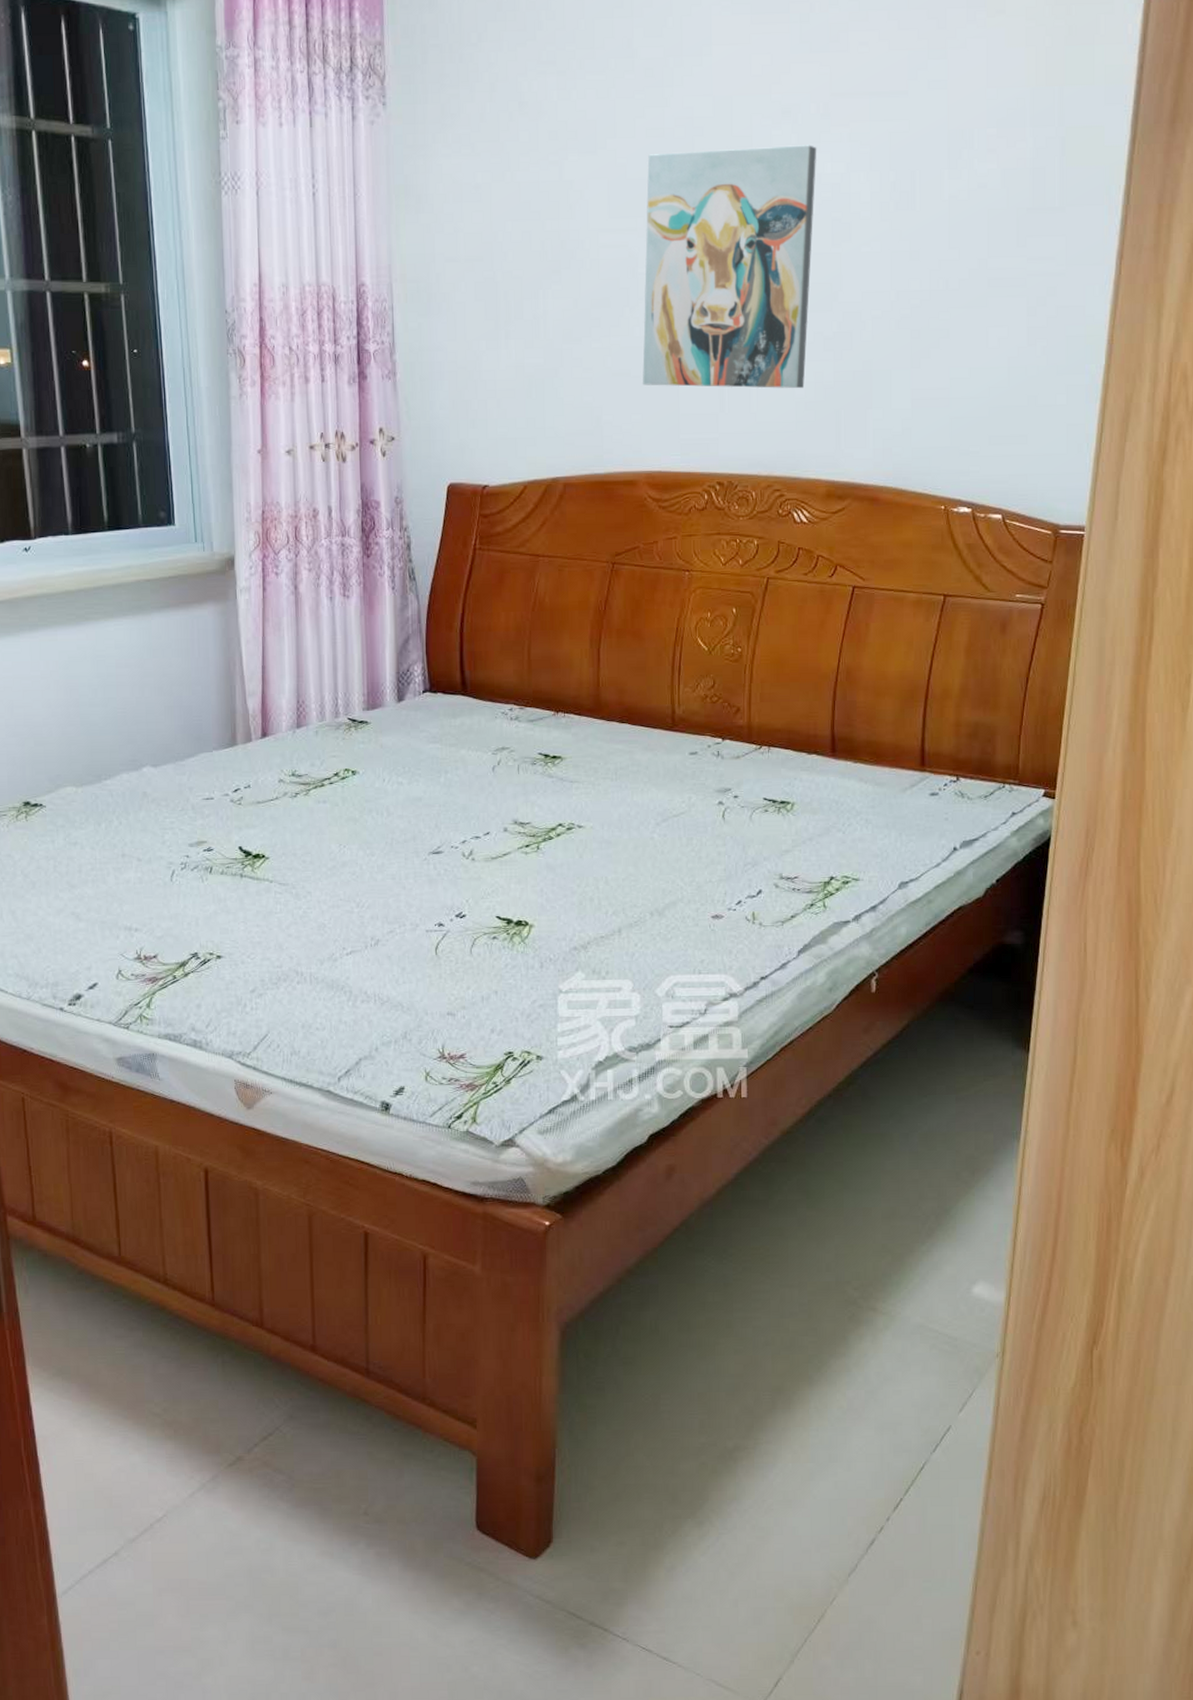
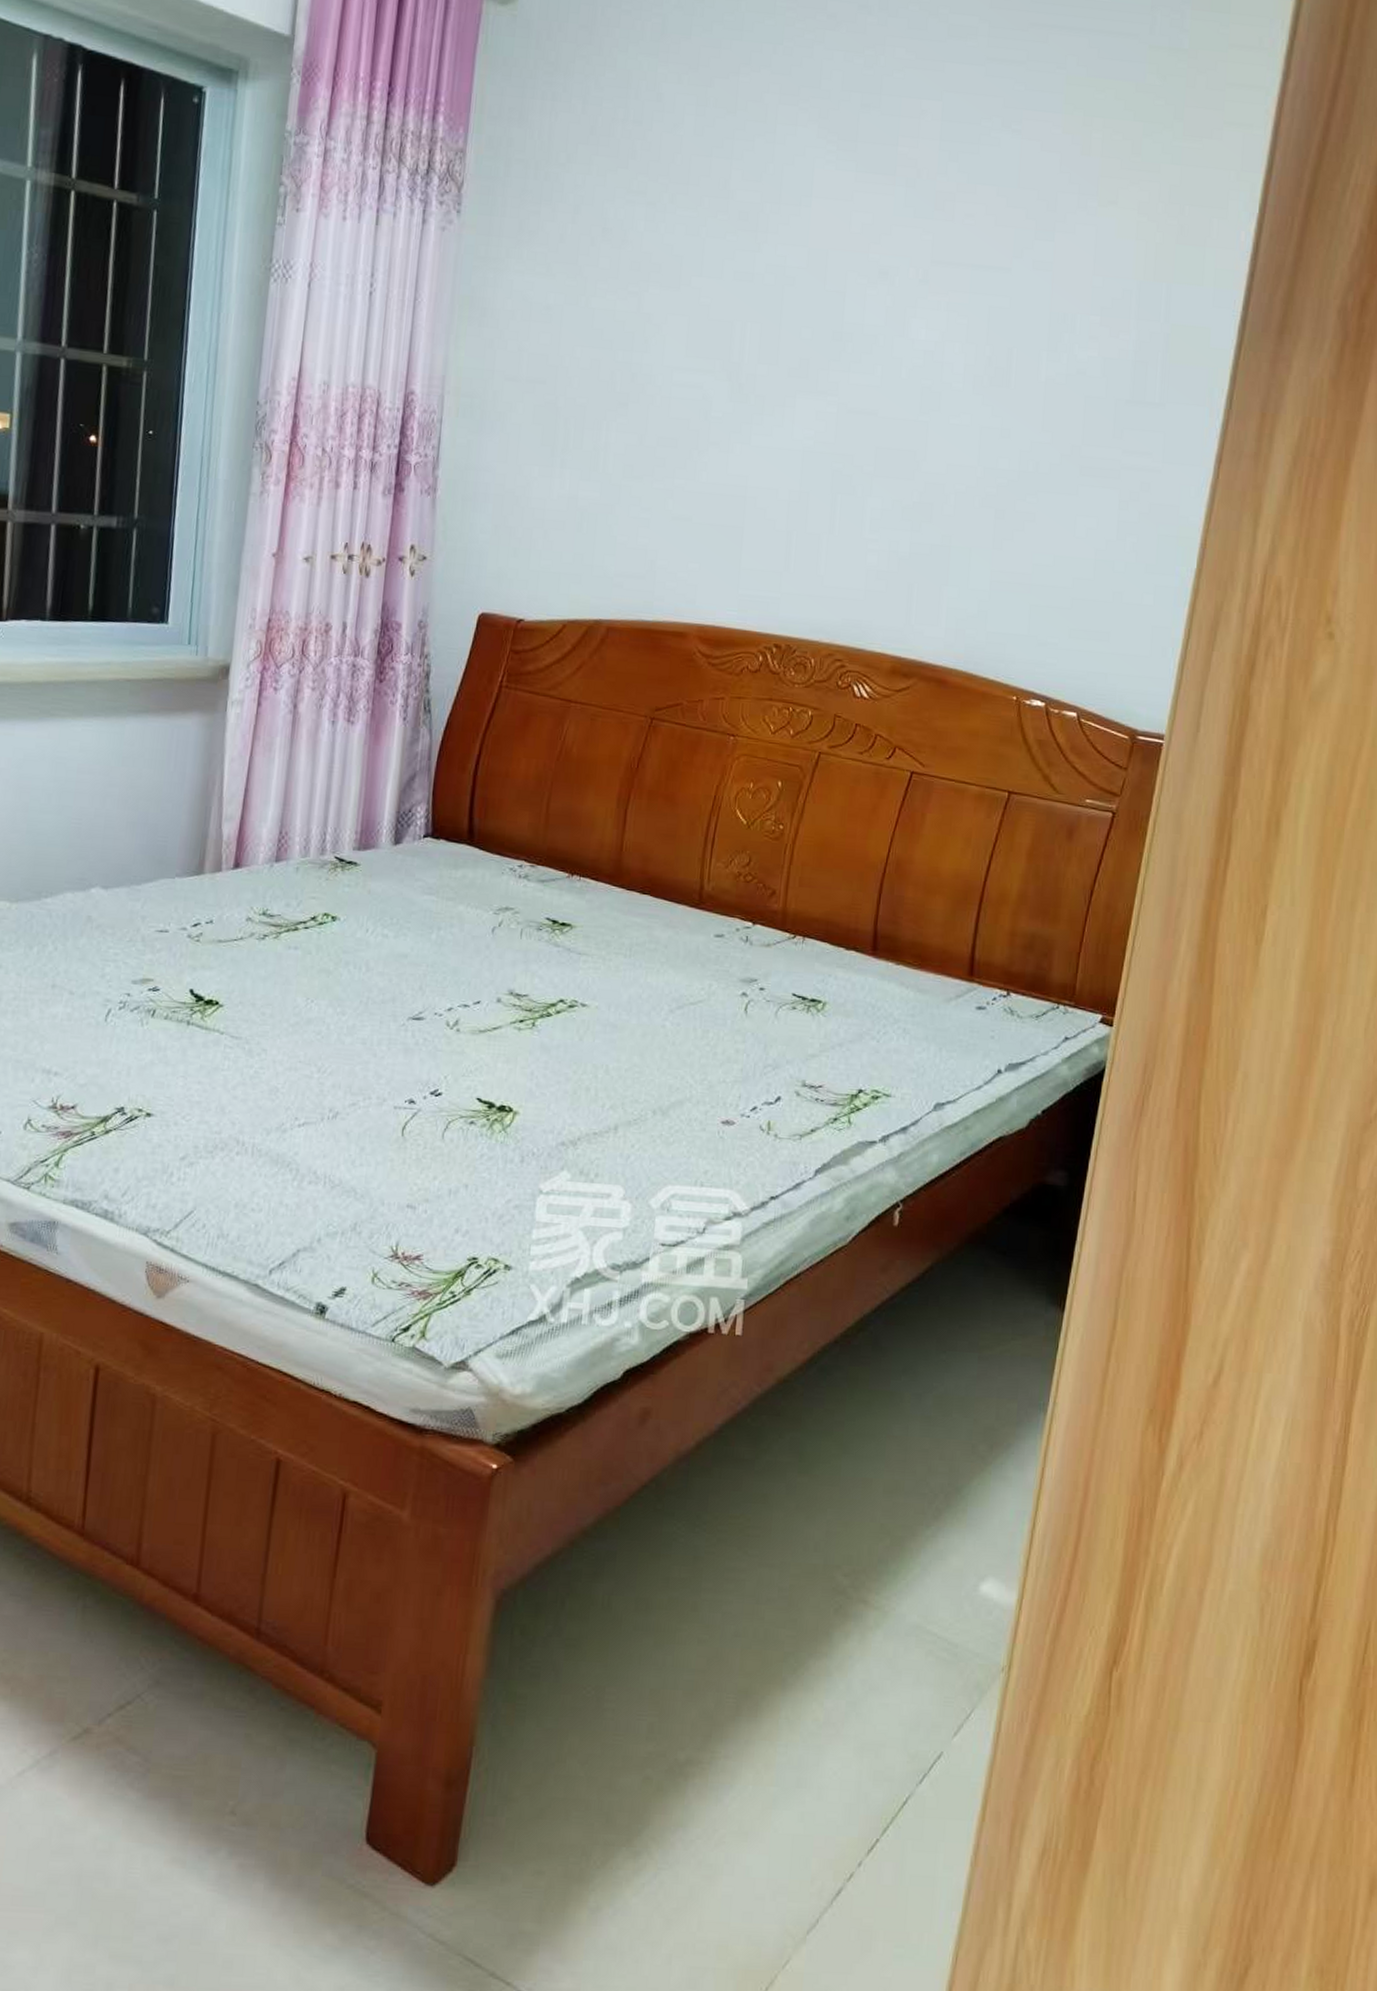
wall art: present [643,145,817,389] -> none [704,297,913,557]

